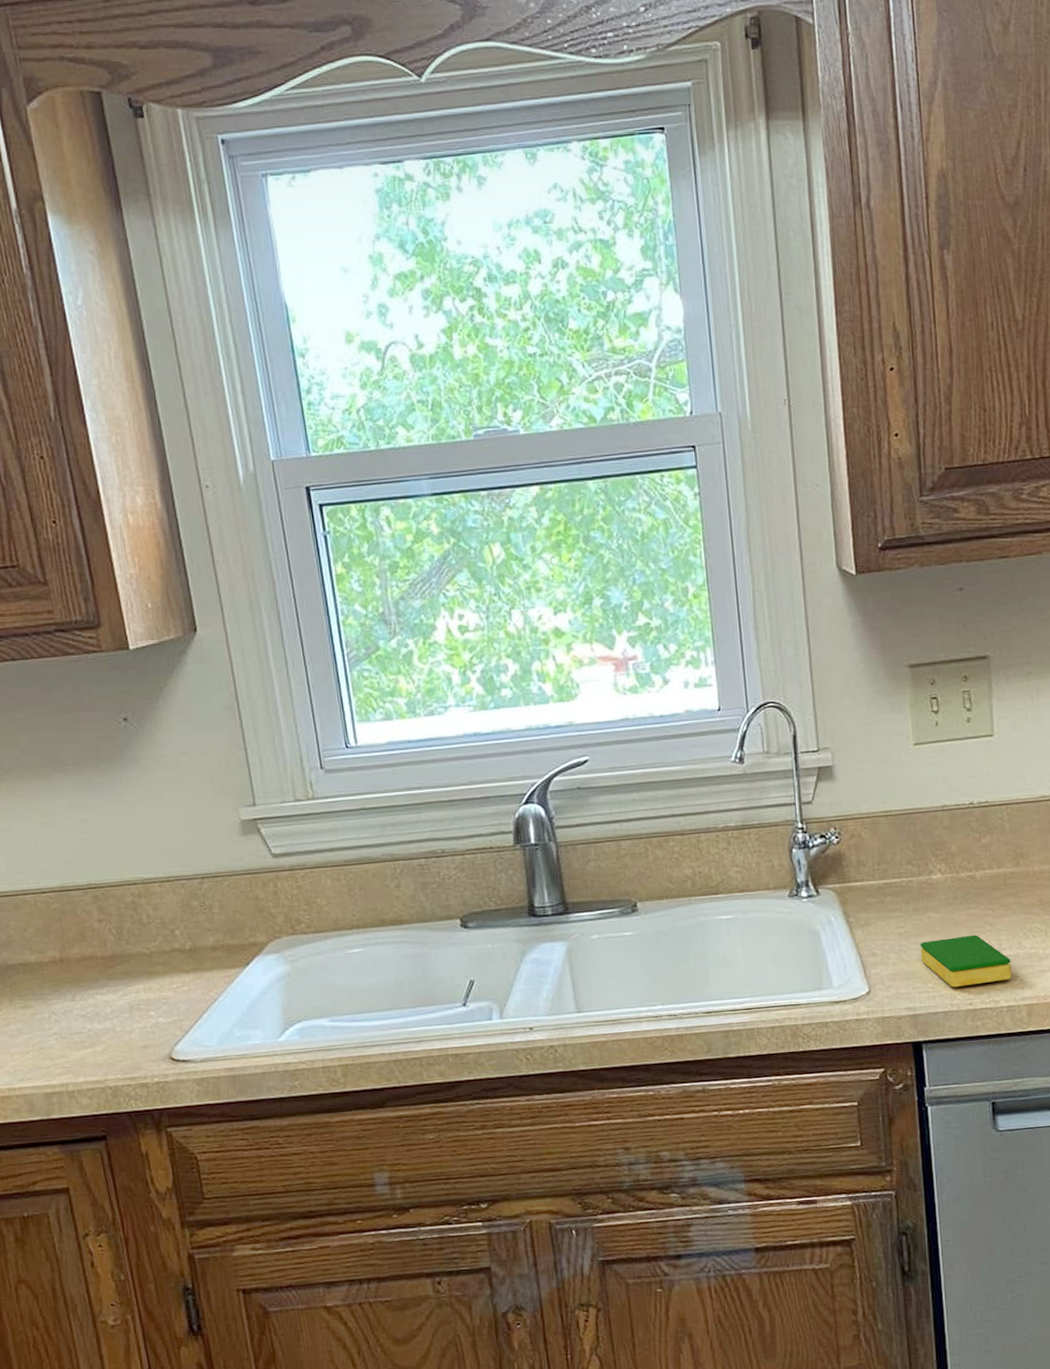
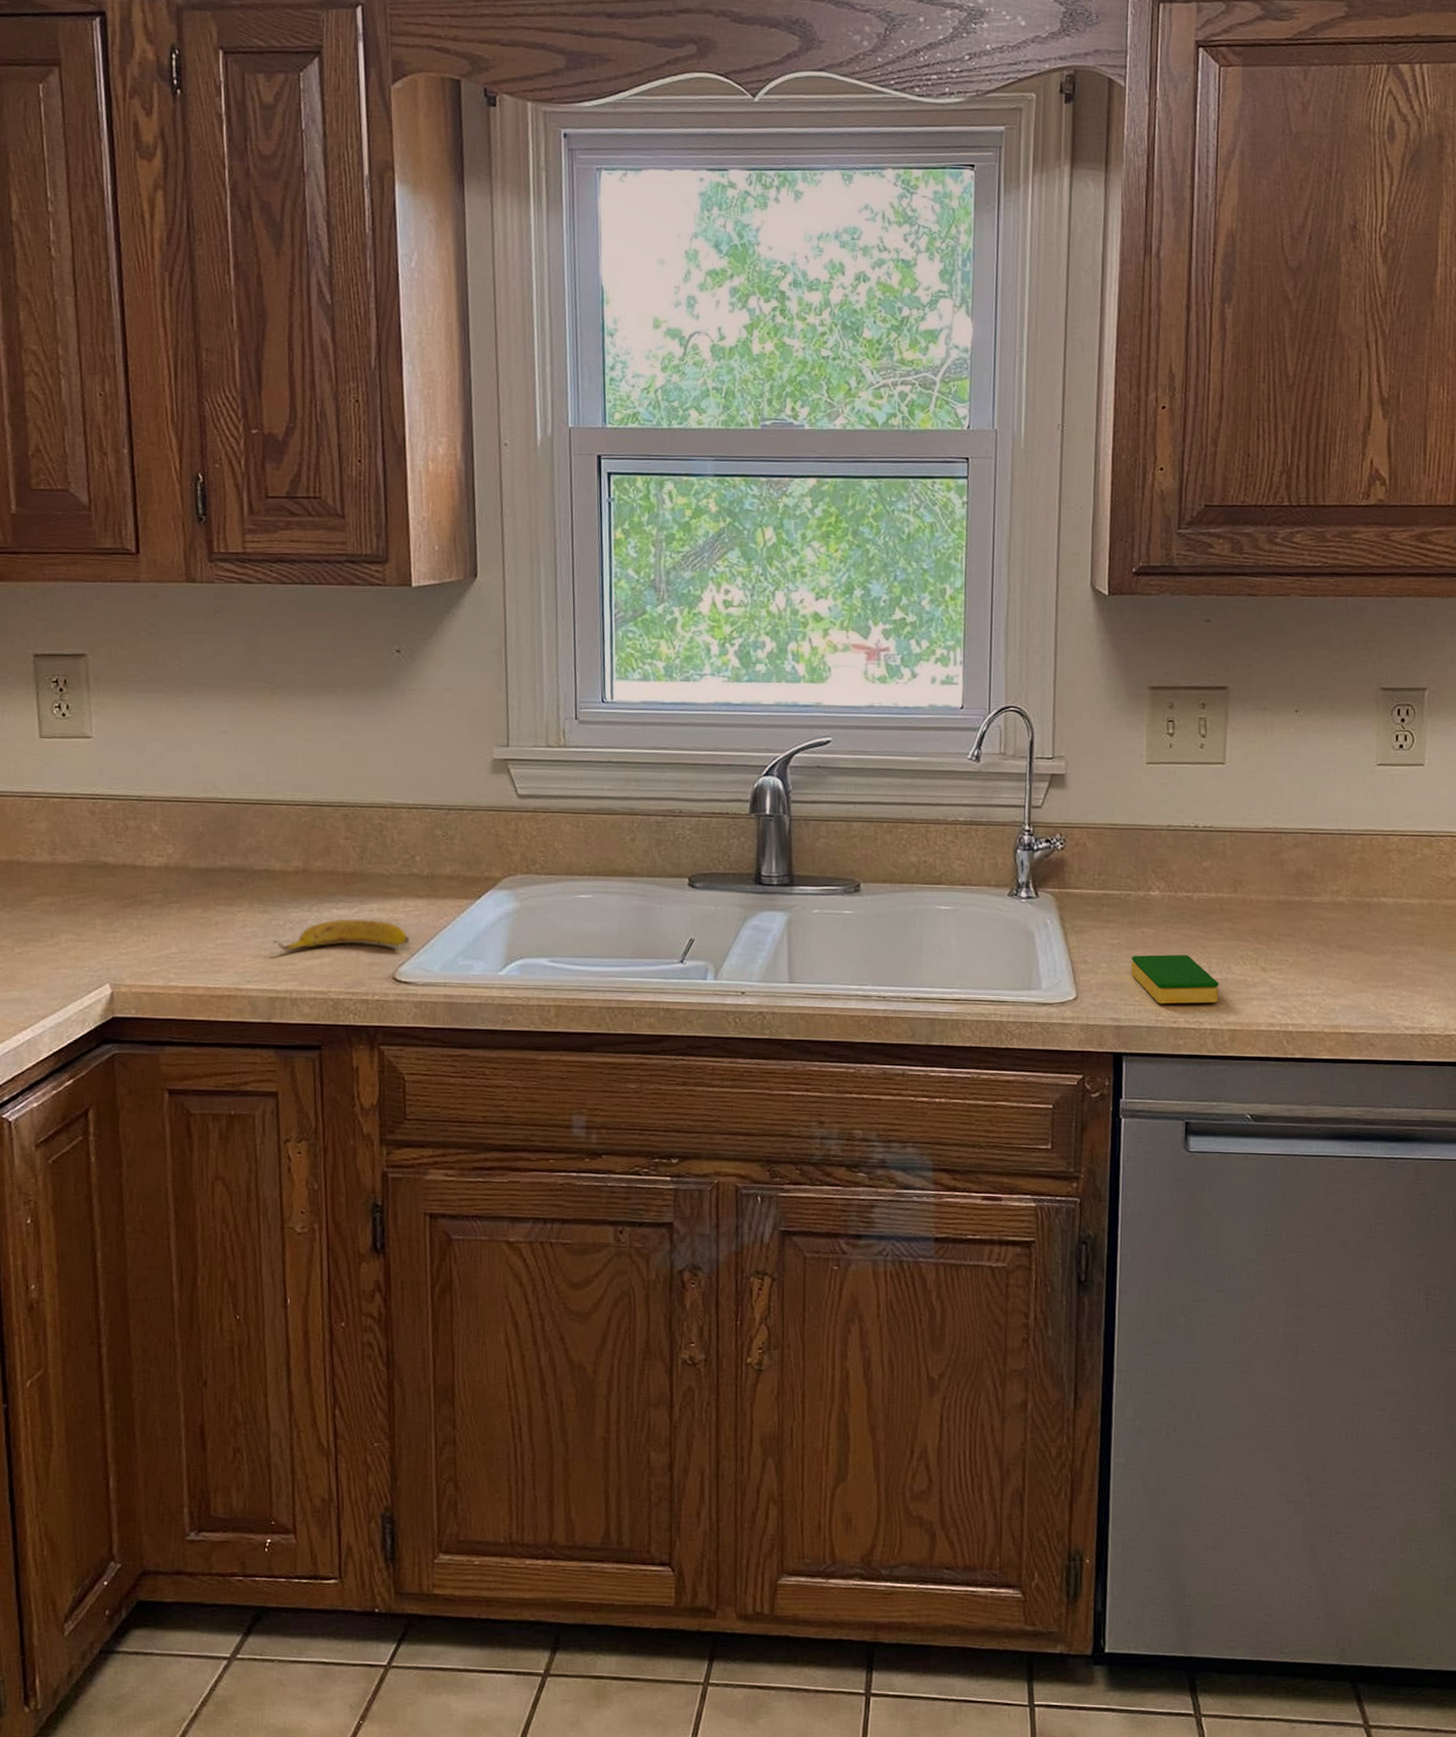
banana: none [40,1001,182,1044] -> present [273,919,411,951]

